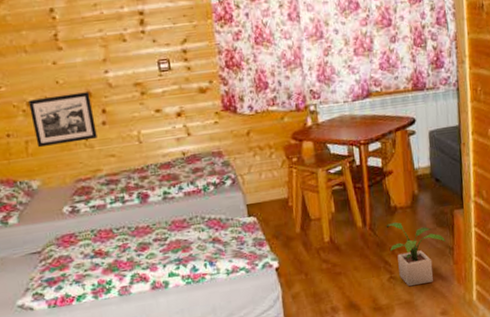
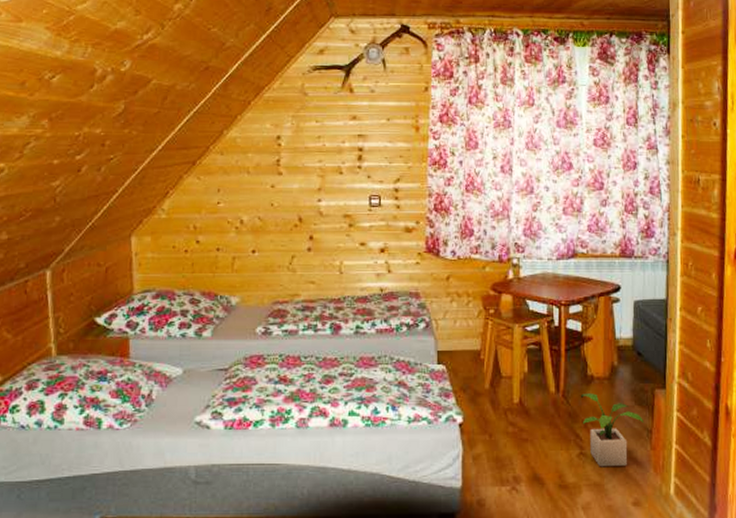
picture frame: present [28,92,97,148] -> none [242,217,301,265]

